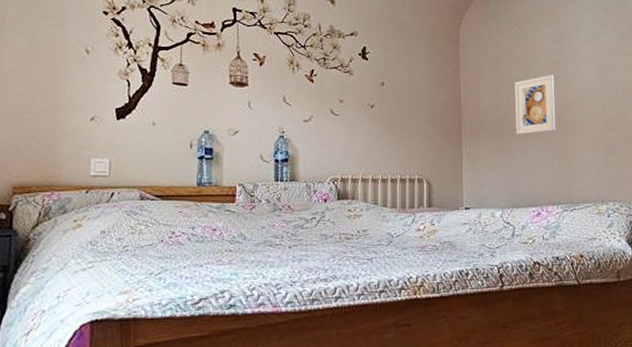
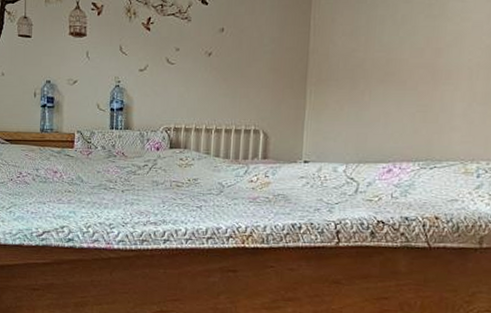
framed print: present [515,75,556,135] -> none [372,13,429,84]

